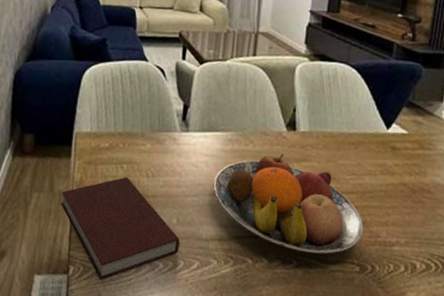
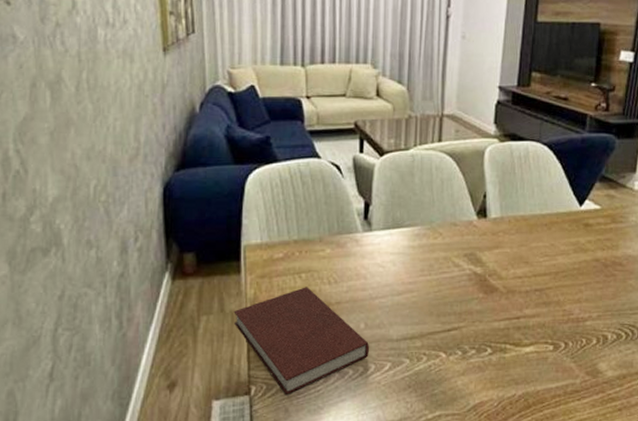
fruit bowl: present [213,153,364,254] -> none [402,243,557,339]

